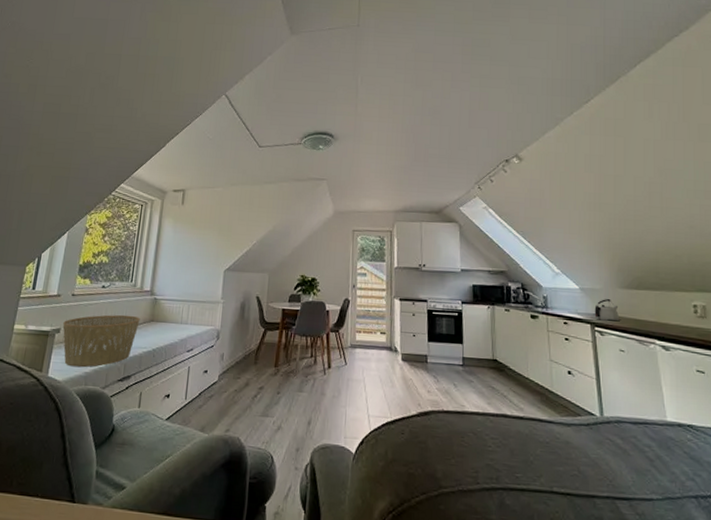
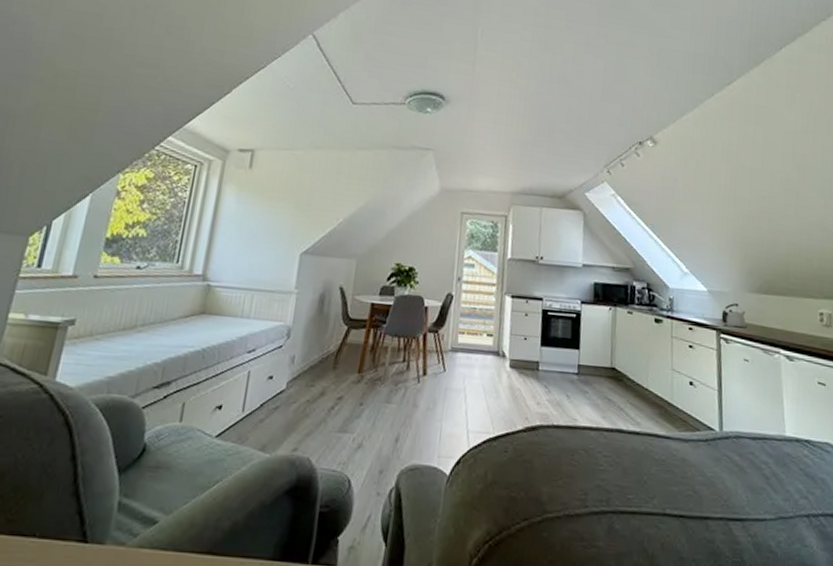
basket: present [62,314,140,368] -> none [79,303,187,371]

